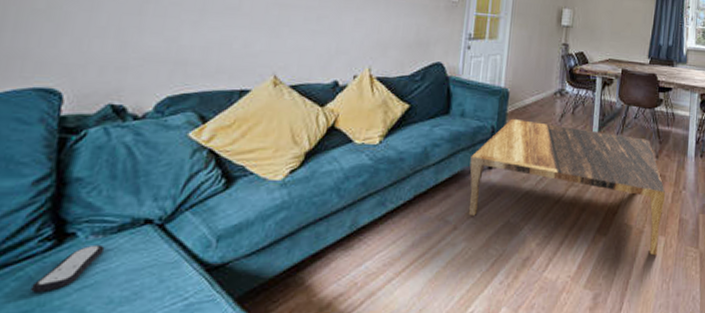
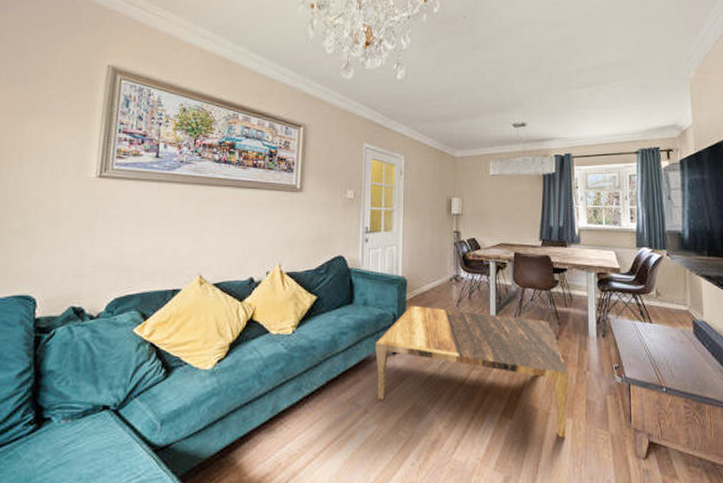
remote control: present [29,244,105,294] -> none [18,428,74,470]

